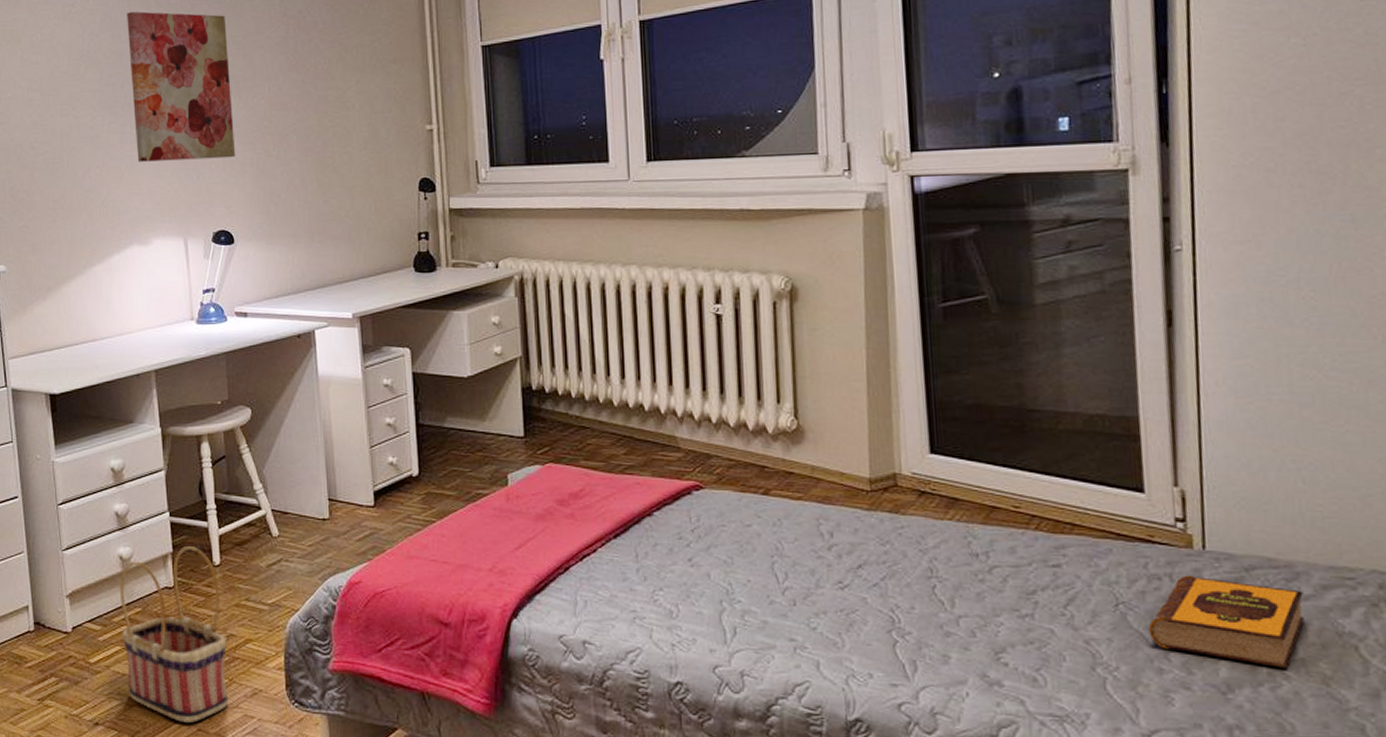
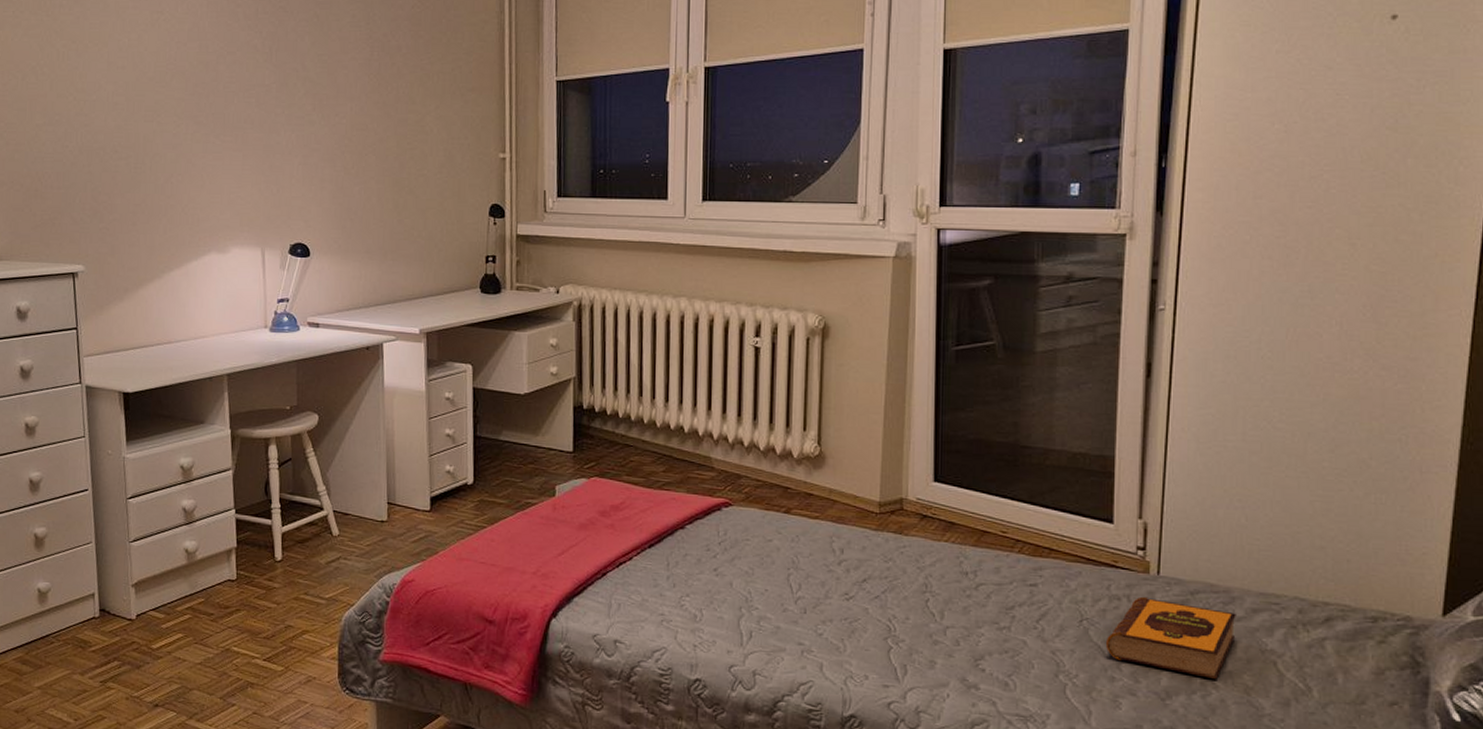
basket: present [119,546,229,723] -> none [184,542,285,706]
wall art: present [127,11,236,162] -> none [215,22,316,173]

